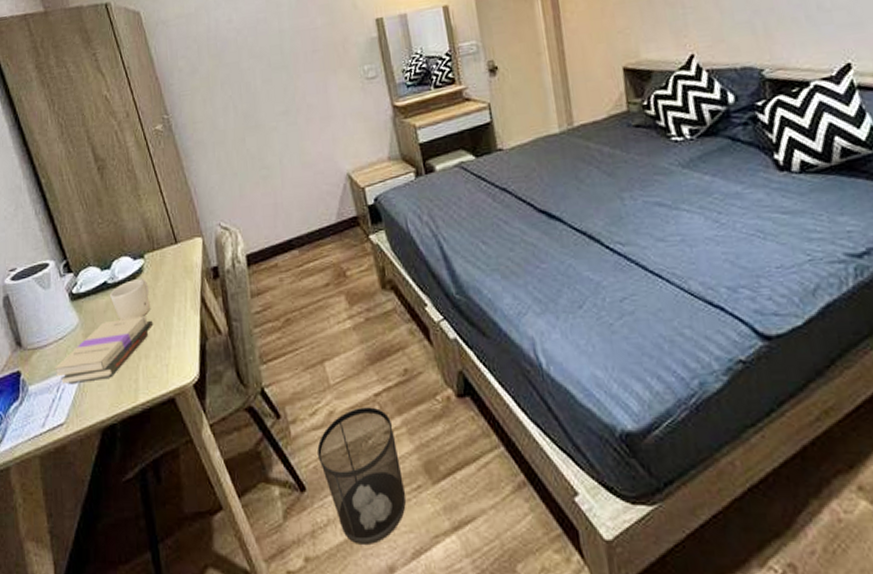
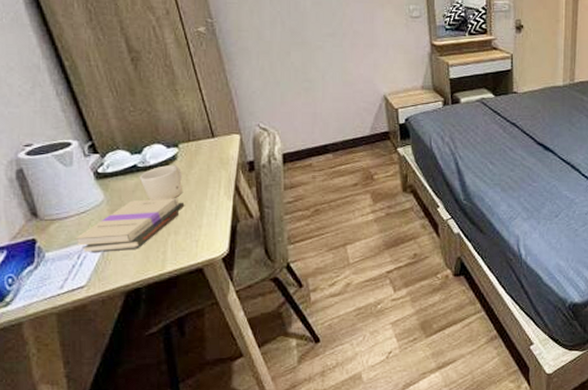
waste bin: present [317,407,406,544] -> none [333,281,403,380]

